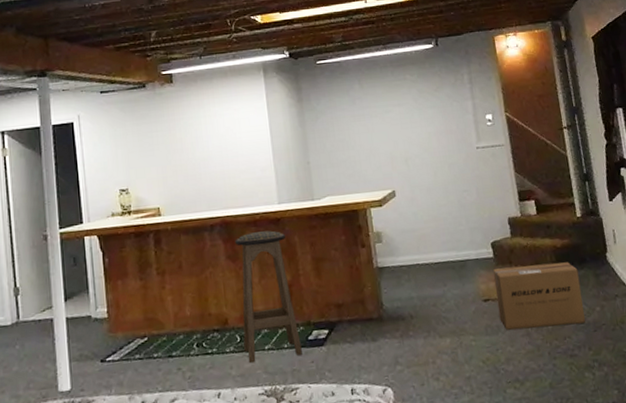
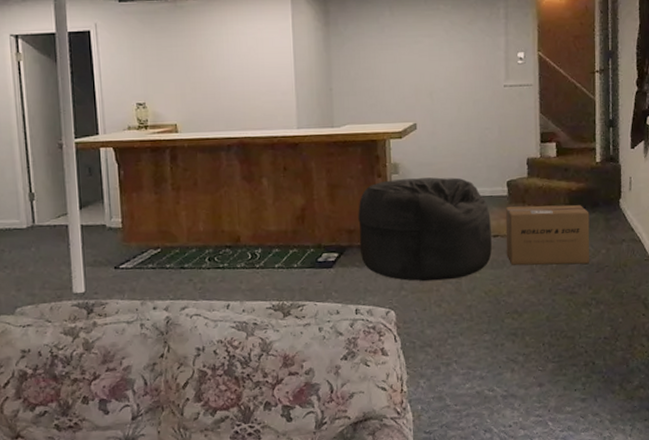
stool: present [234,230,302,364] -> none [251,154,311,280]
bean bag chair: none [345,242,485,354] -> present [358,177,492,282]

